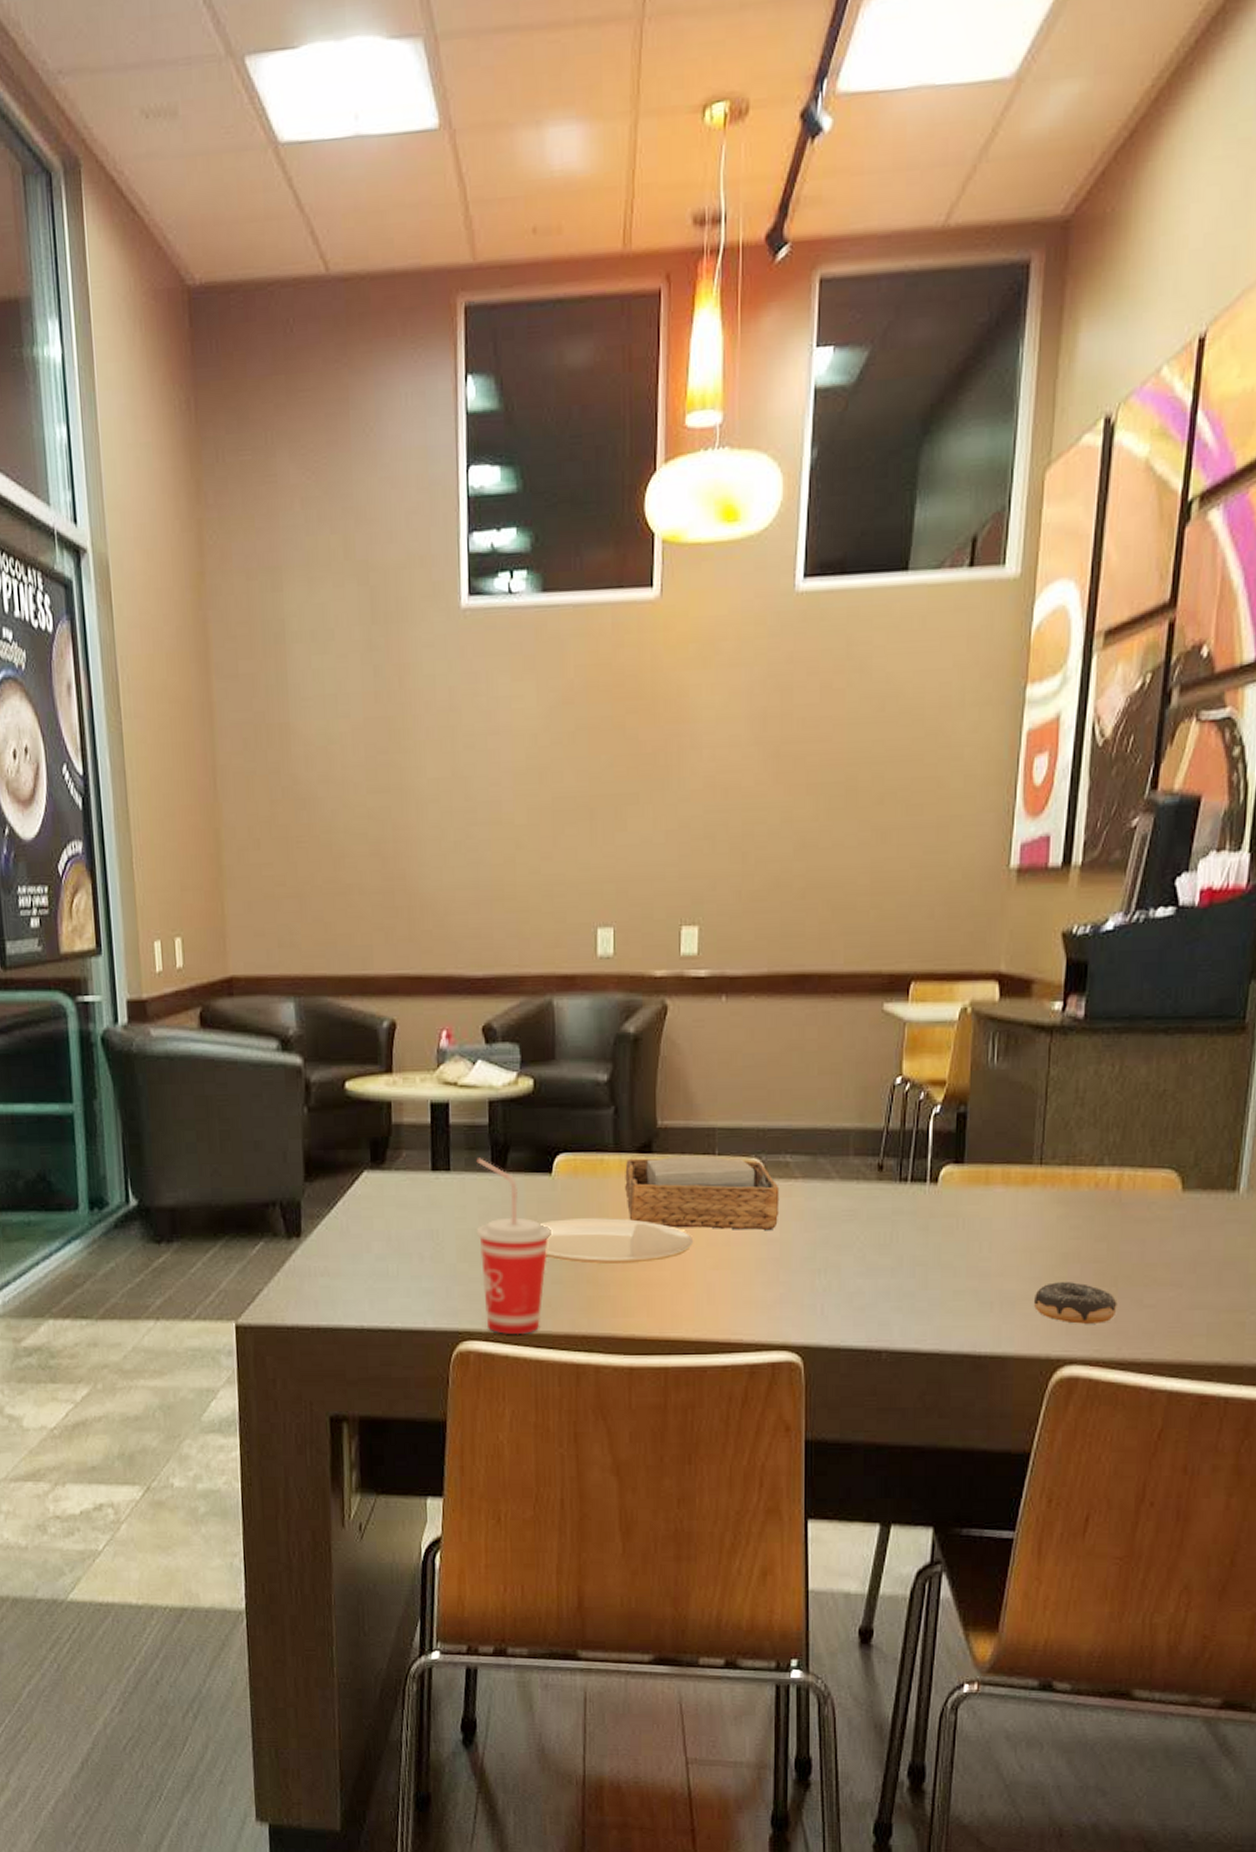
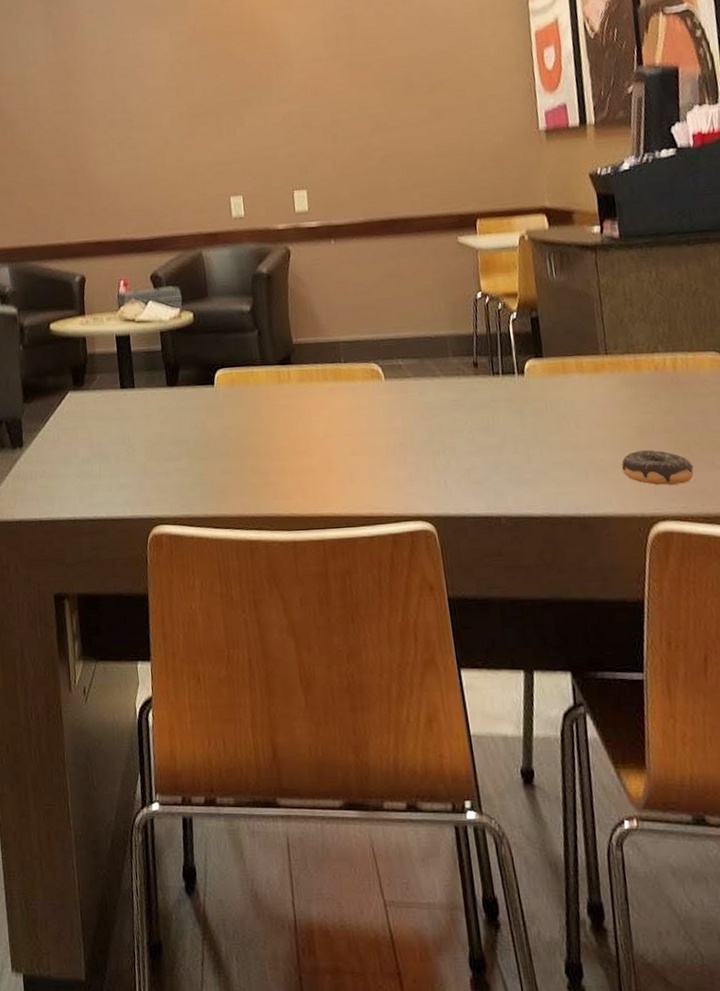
beverage cup: present [476,1158,551,1335] -> none [154,376,219,519]
plate: present [539,1218,694,1264] -> none [208,418,333,456]
napkin holder: present [625,1155,780,1230] -> none [271,364,399,423]

